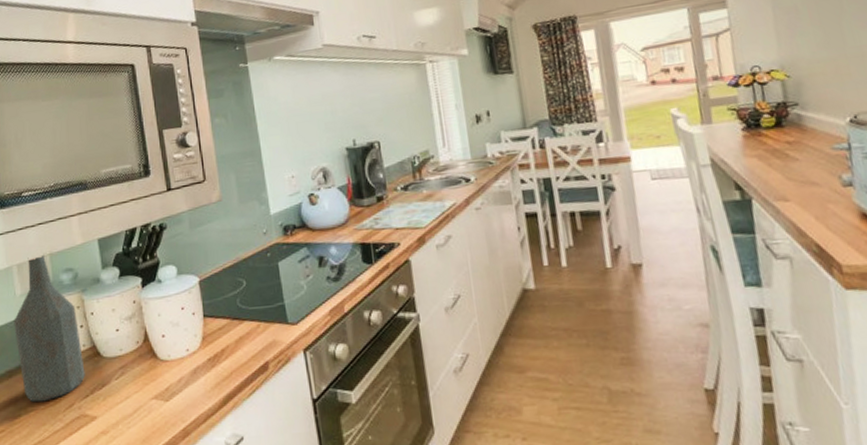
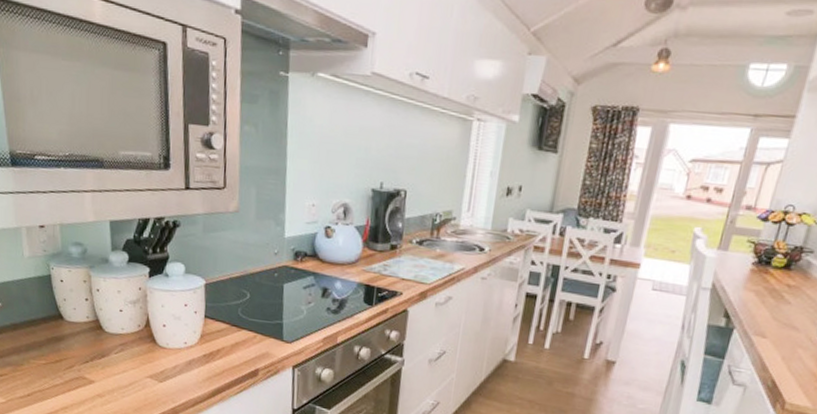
bottle: present [14,254,85,403] -> none [20,222,87,359]

